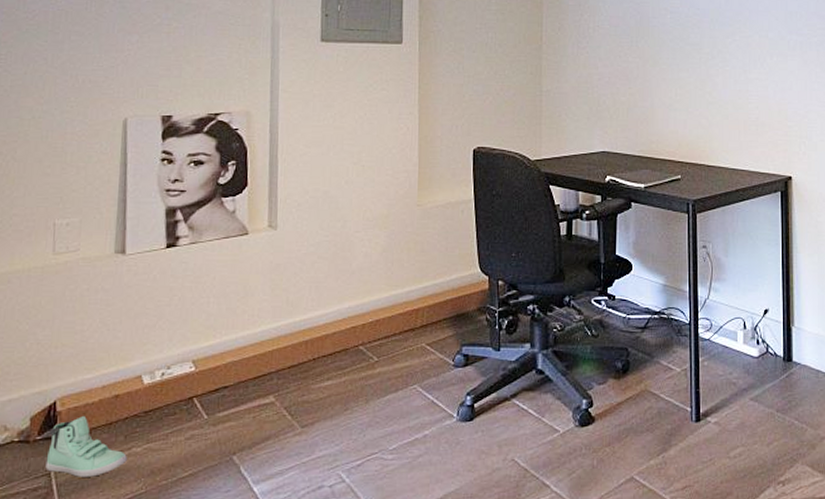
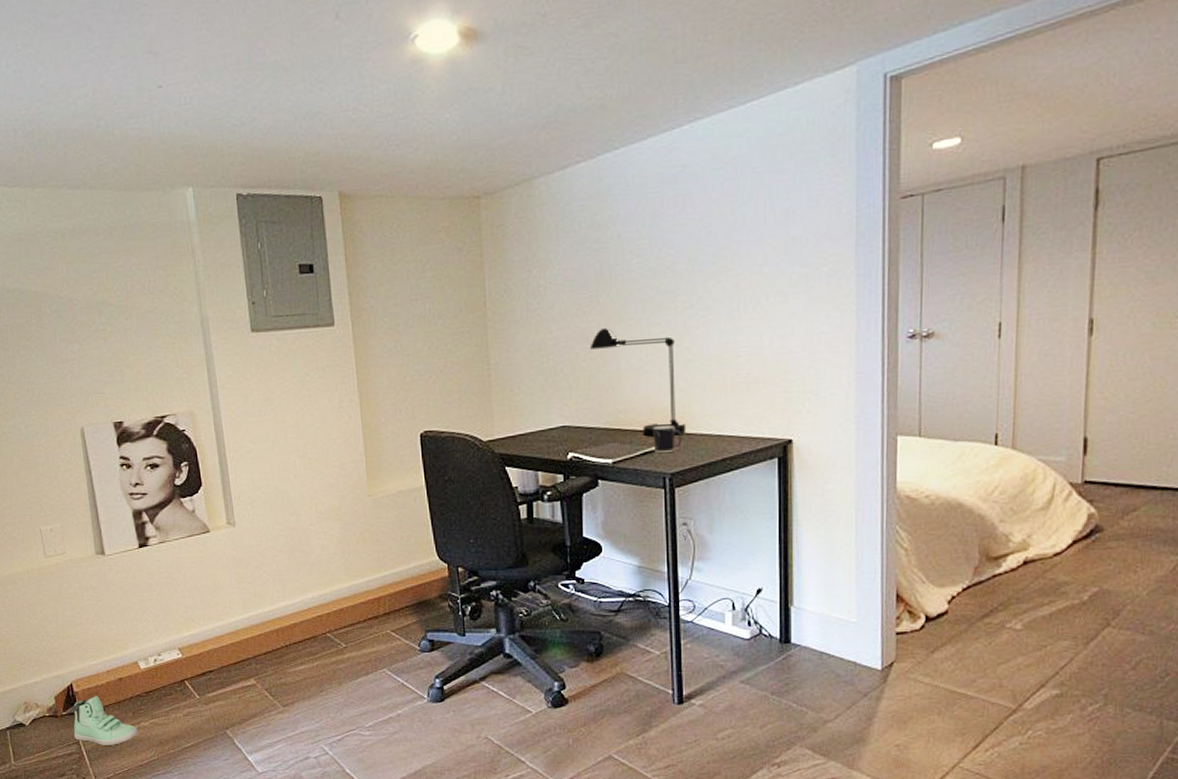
desk lamp: none [629,68,707,167] -> present [589,327,686,437]
mug: none [679,157,703,182] -> present [653,425,682,454]

